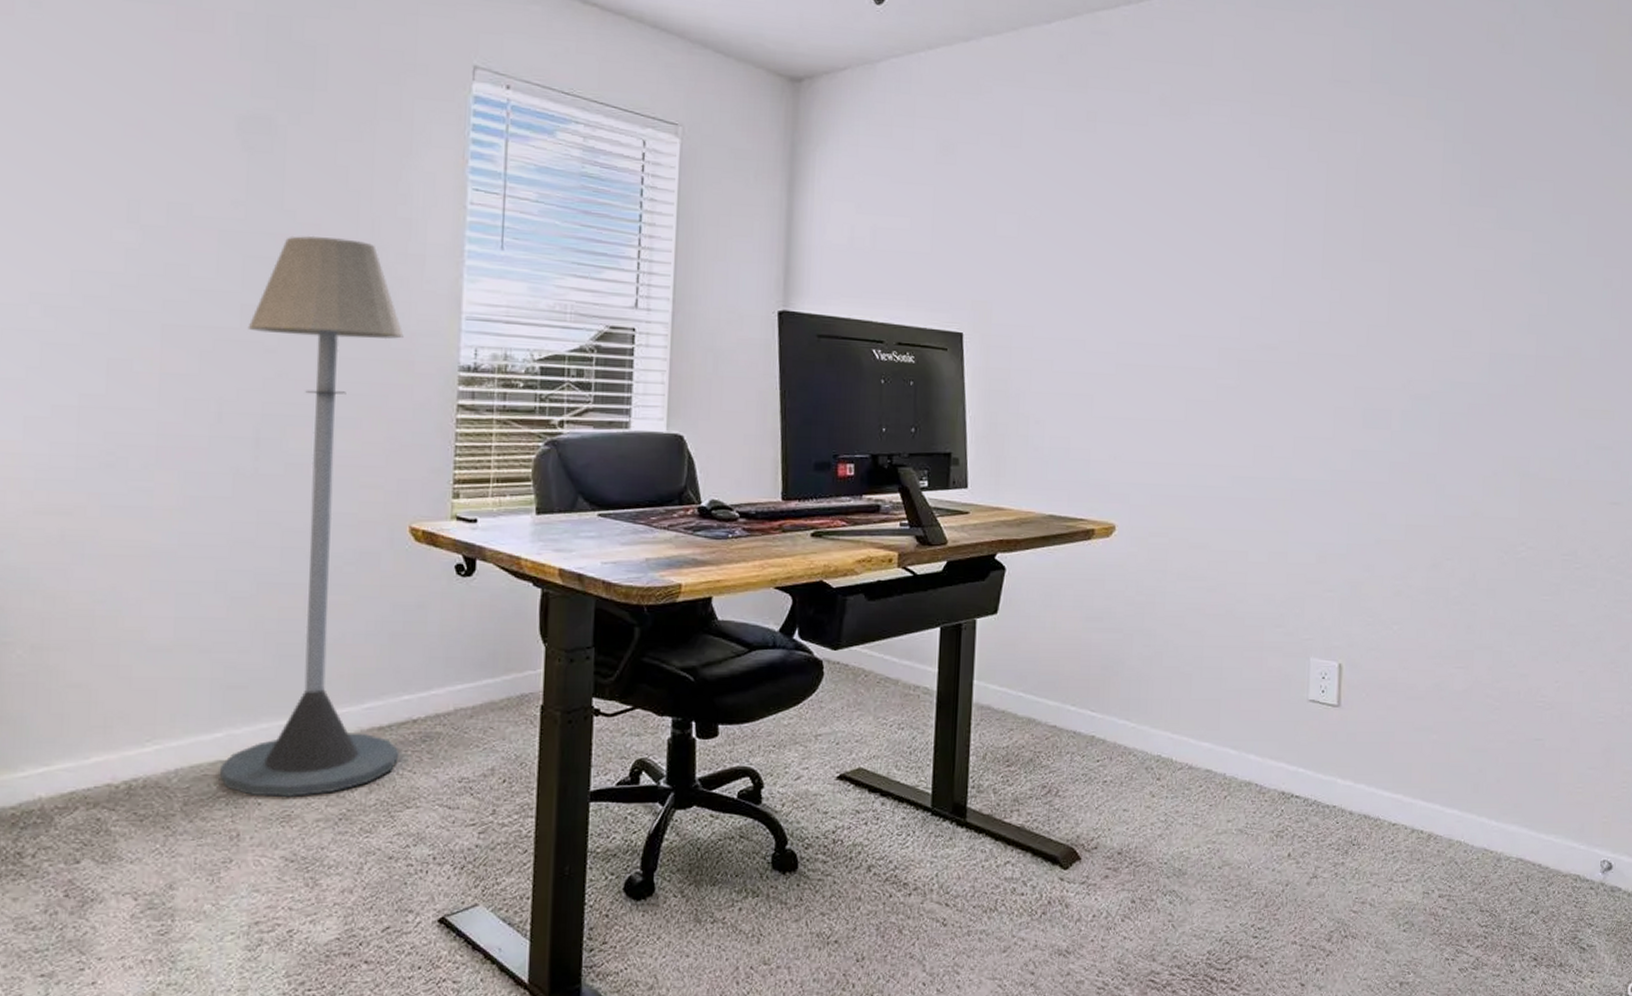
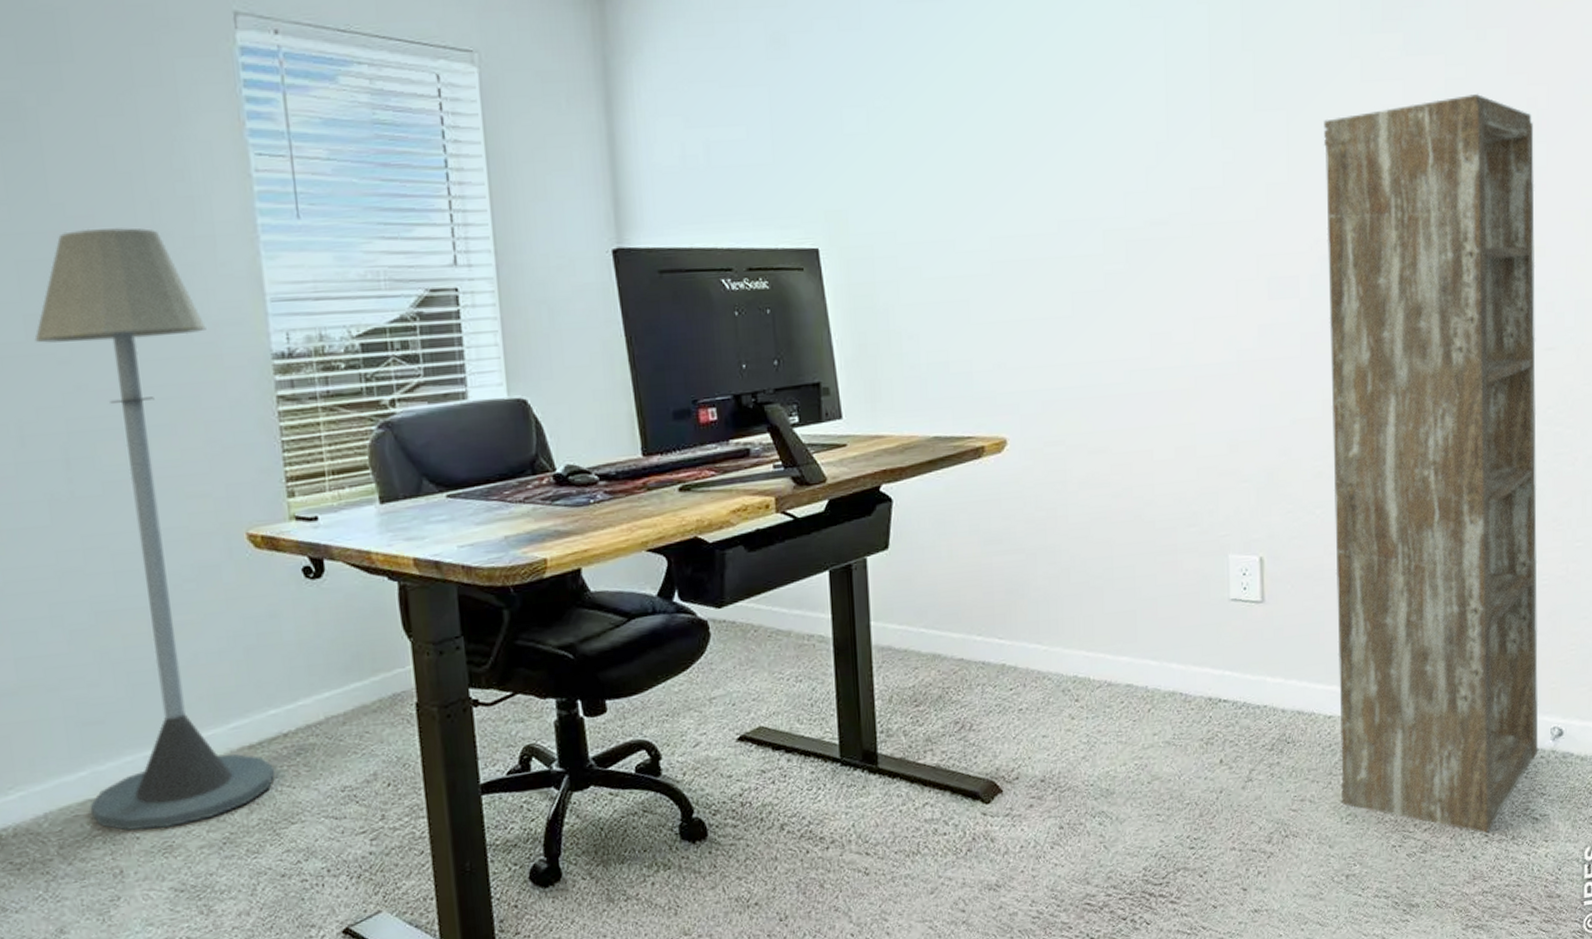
bookcase: none [1400,268,1608,957] -> present [1324,93,1539,834]

